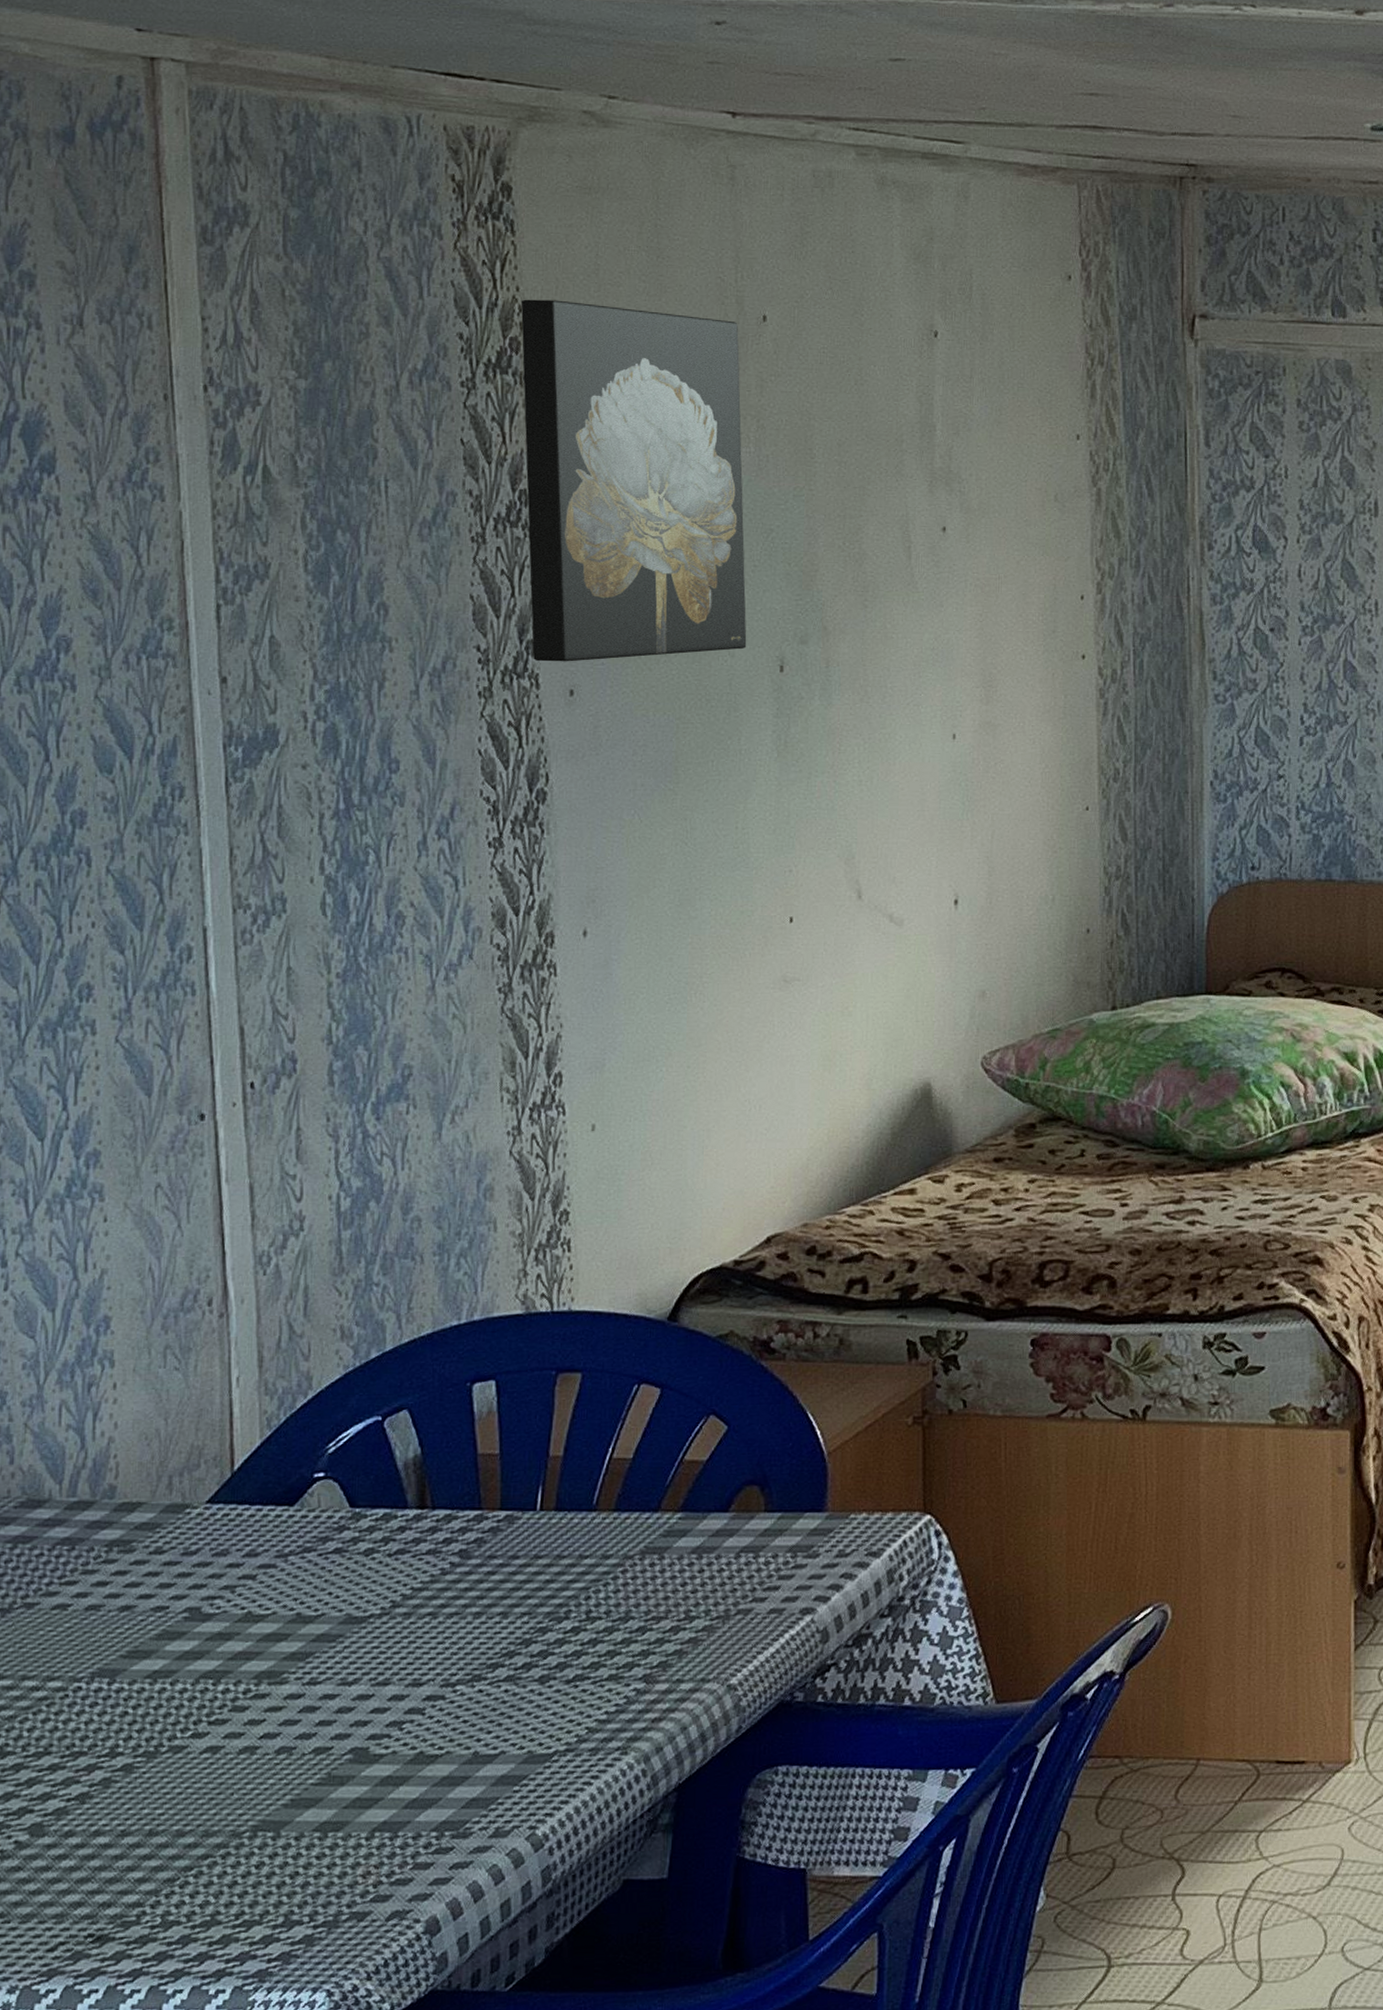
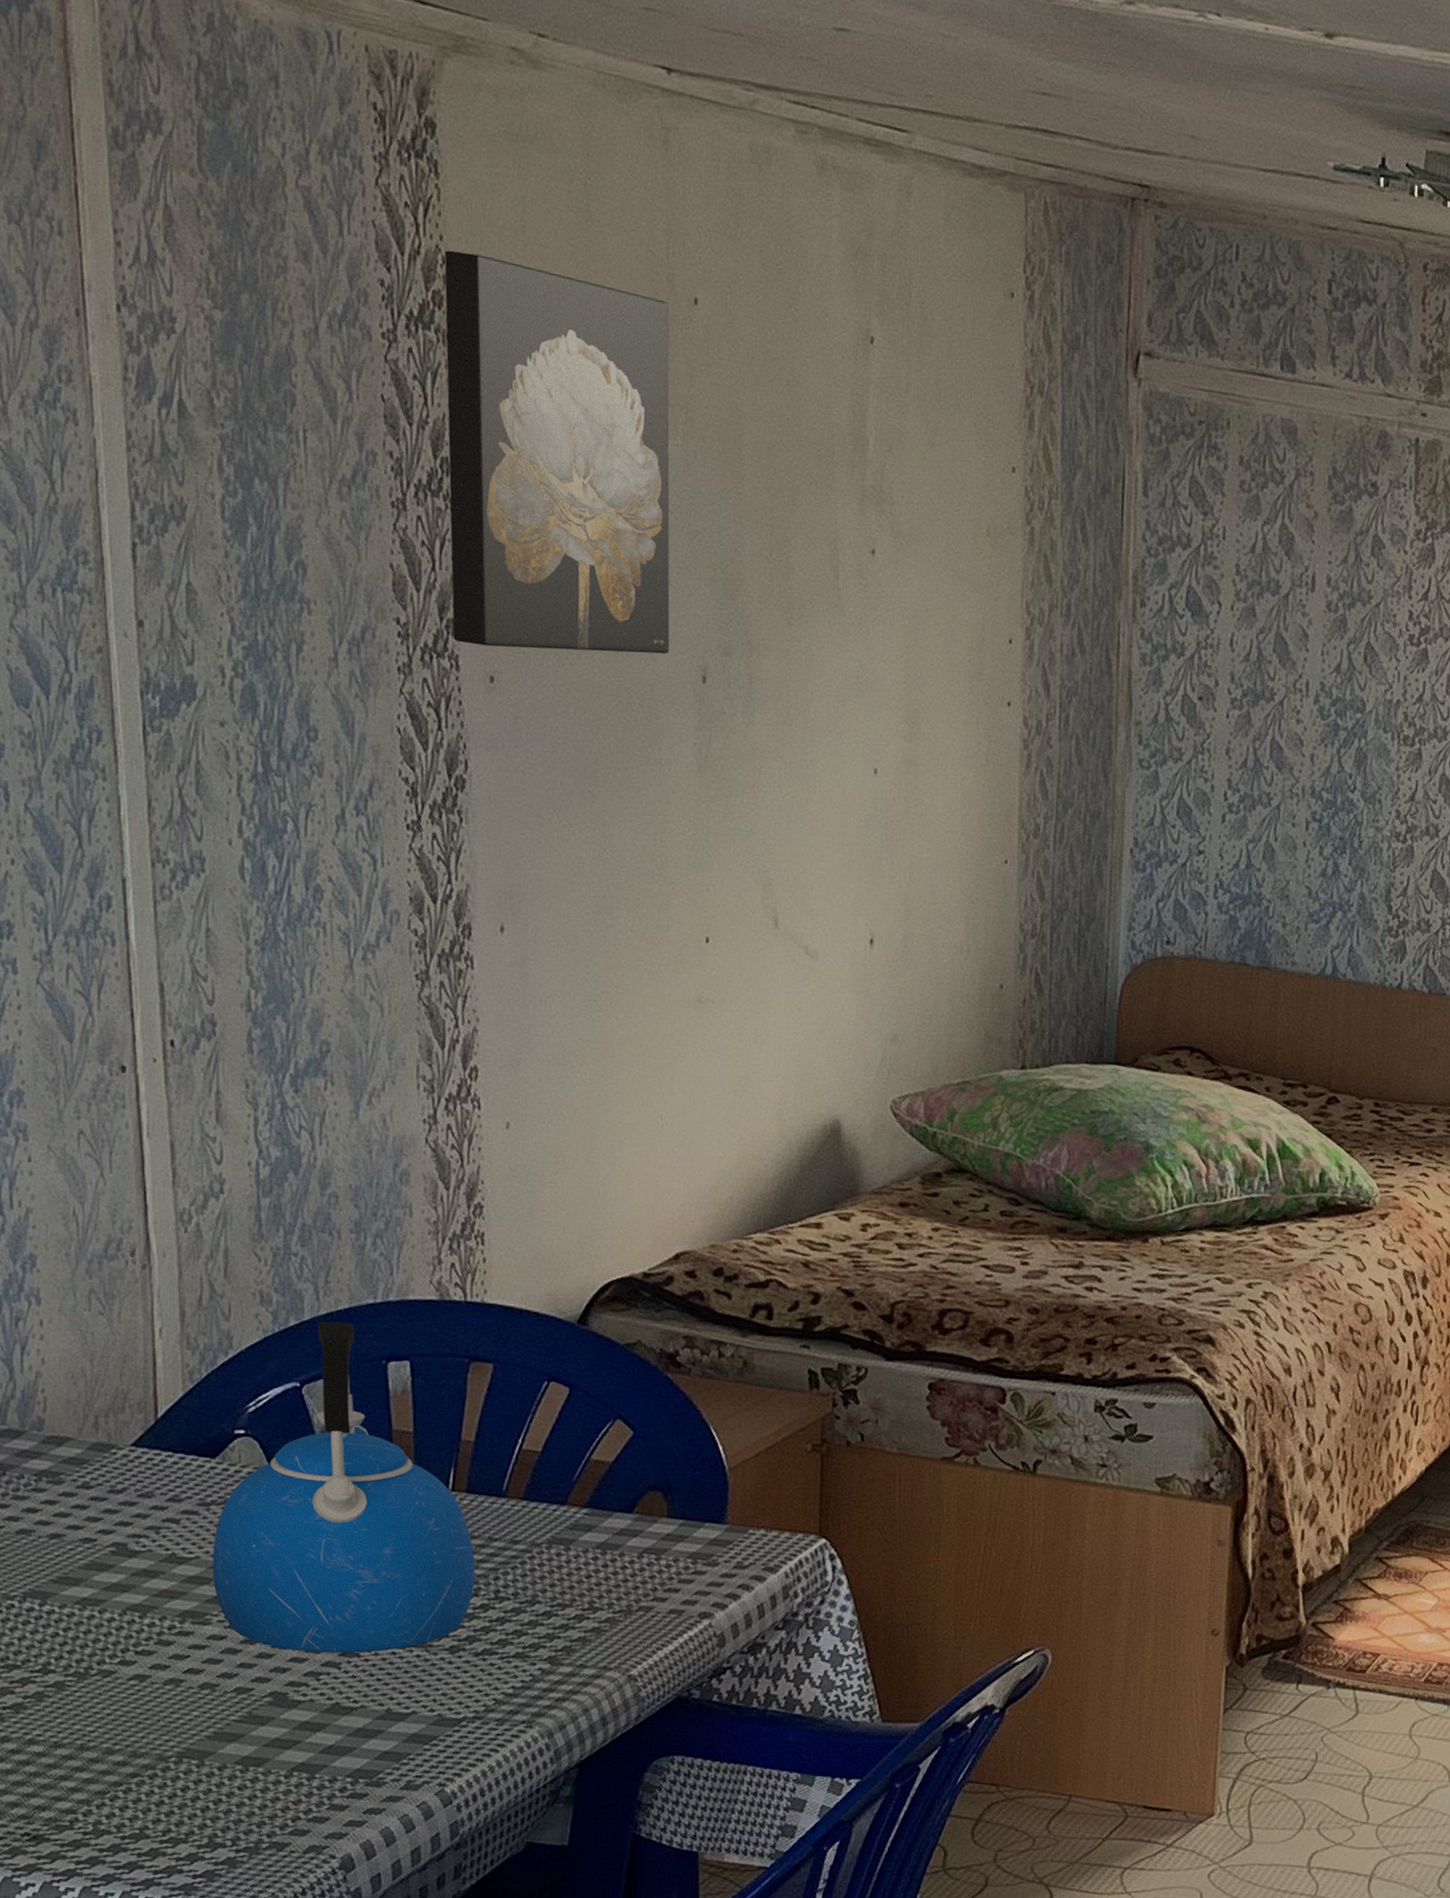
kettle: none [290,1348,566,1701] -> present [212,1321,476,1654]

